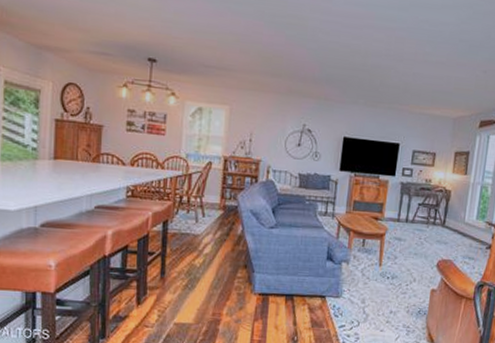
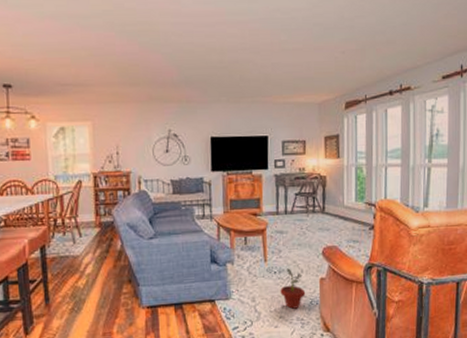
potted plant: none [390,275,415,316] -> present [280,268,306,309]

